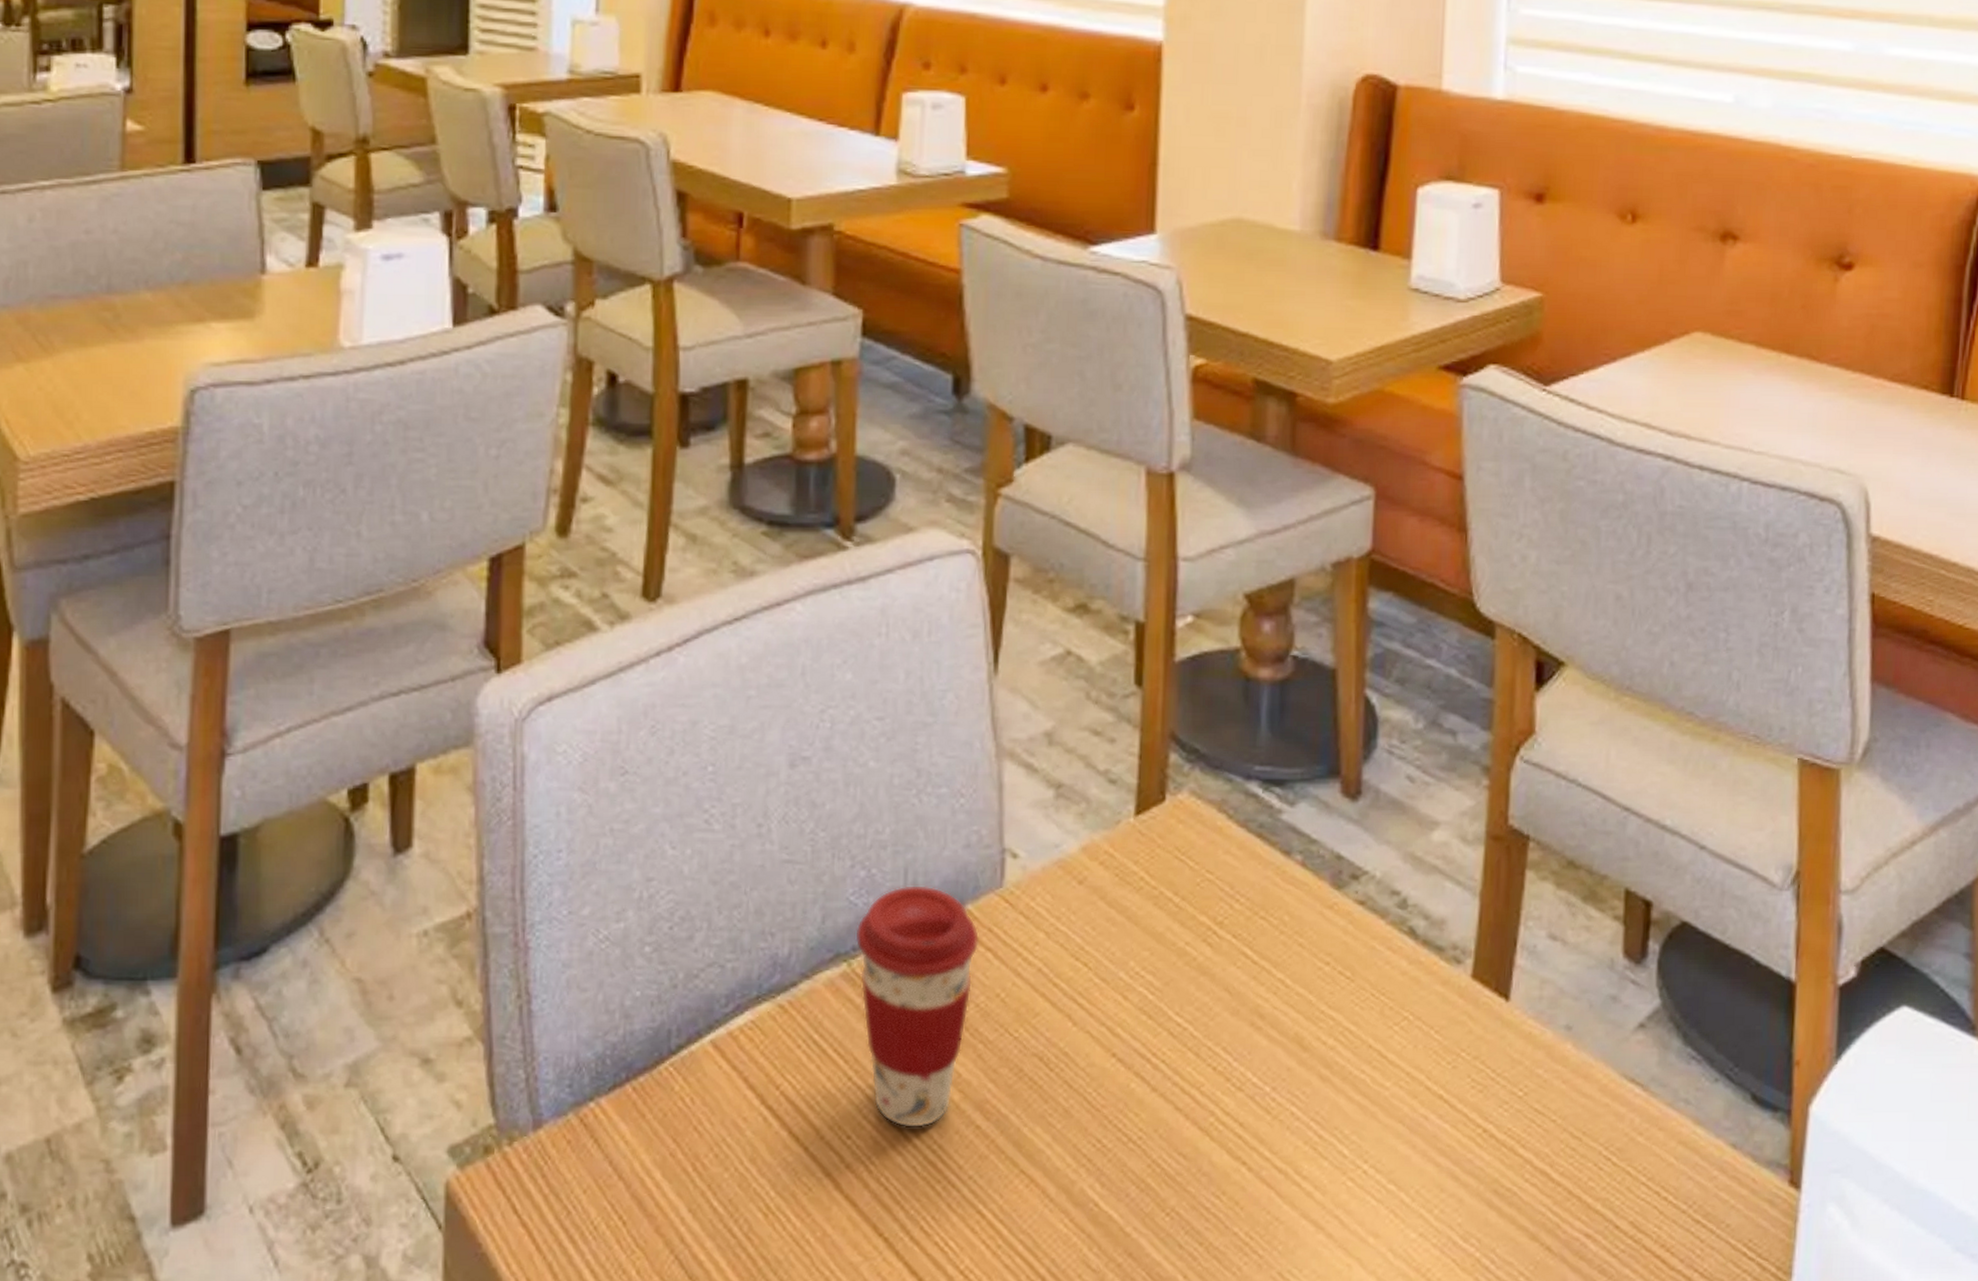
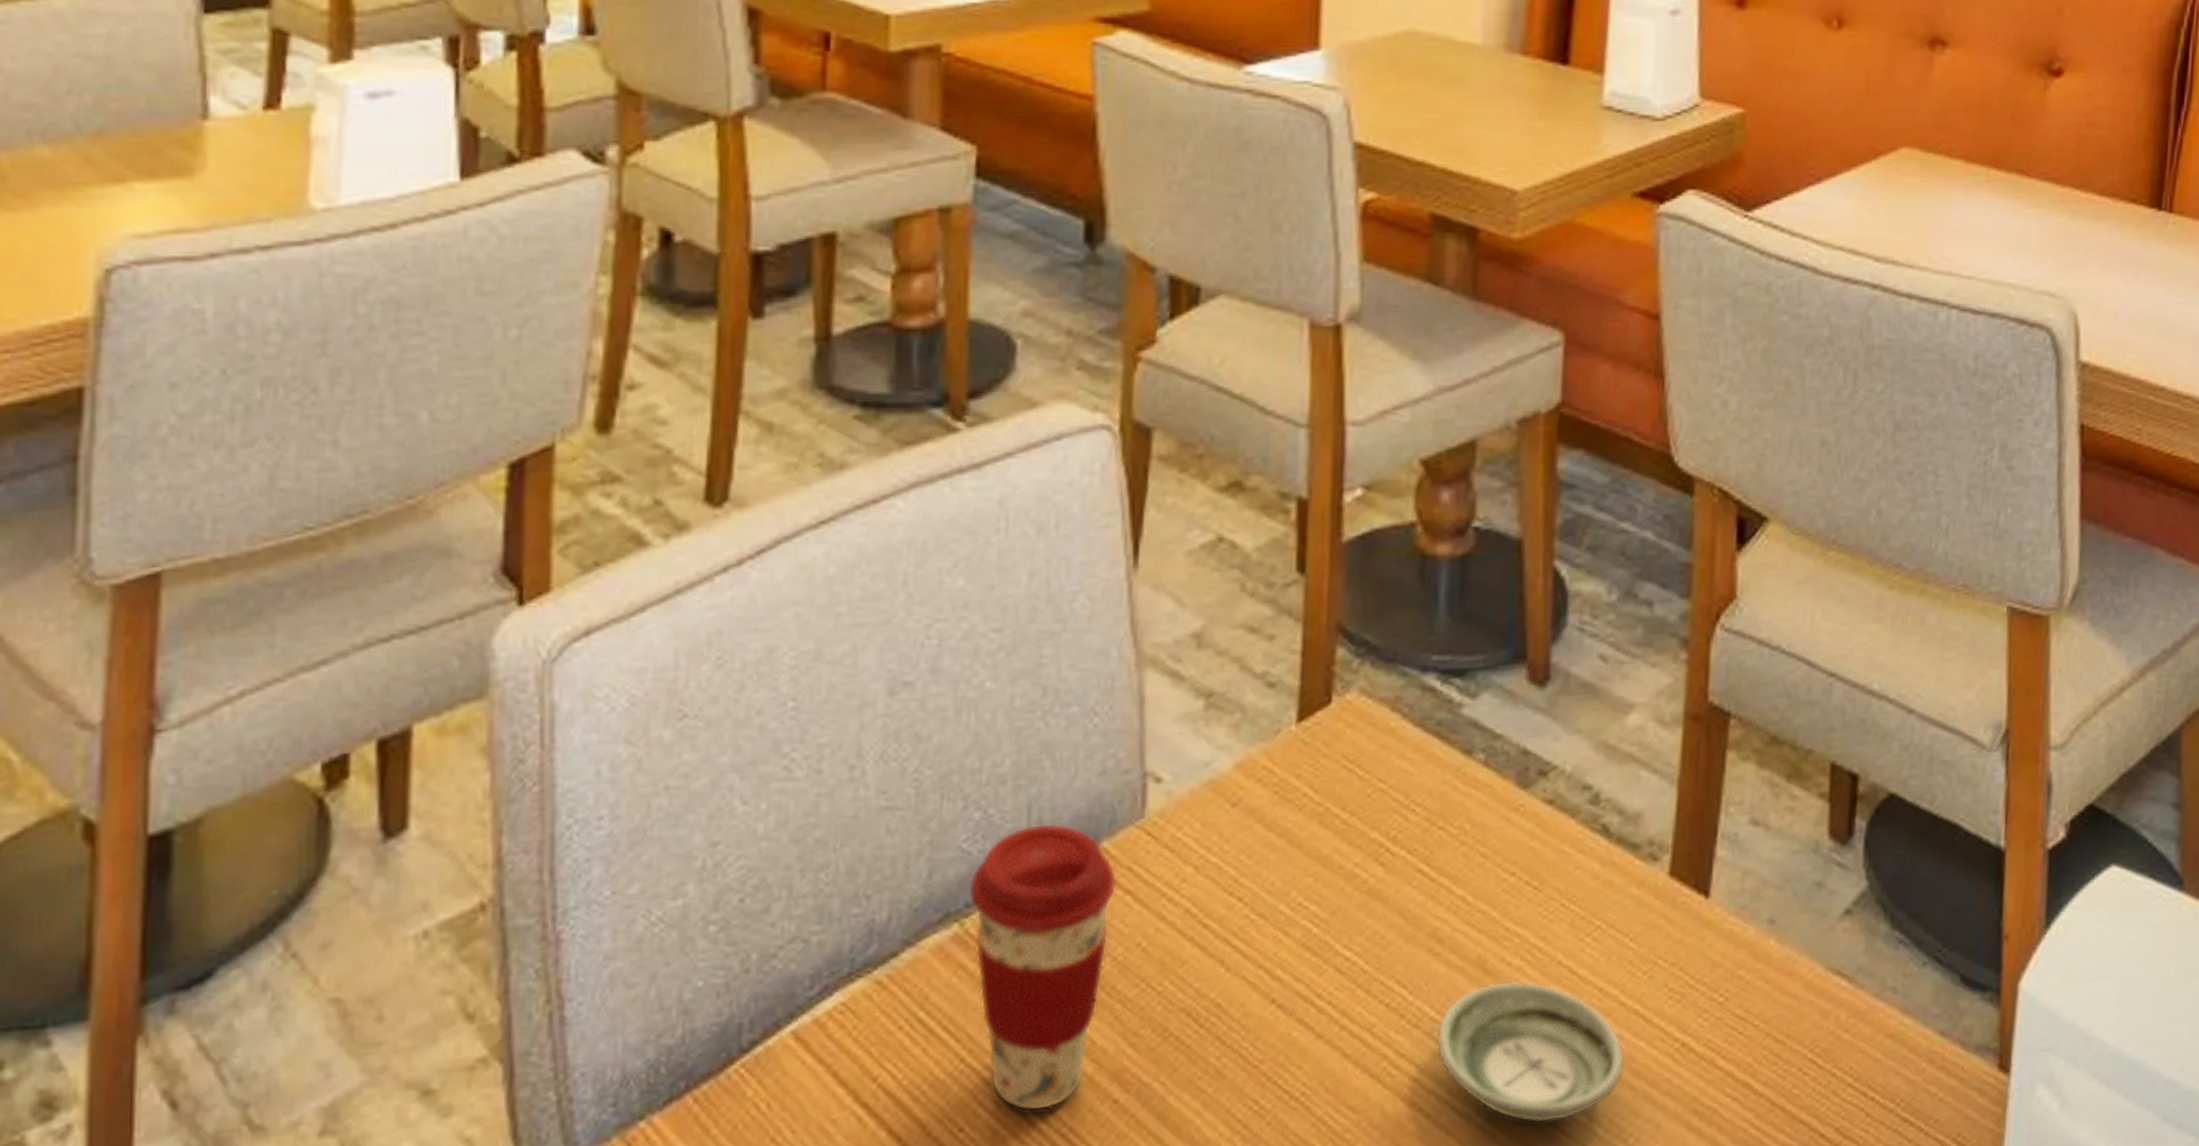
saucer: none [1258,1057,1430,1187] -> present [1436,980,1625,1124]

